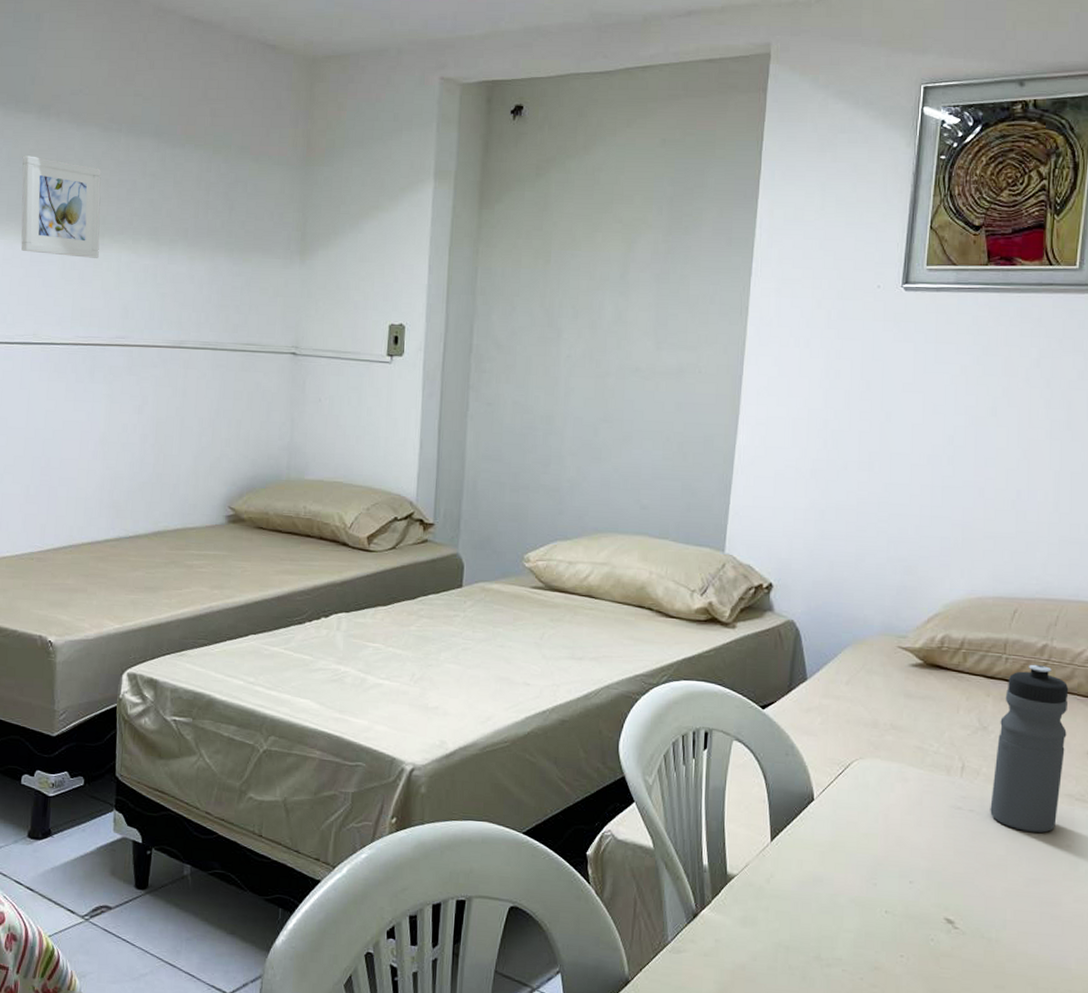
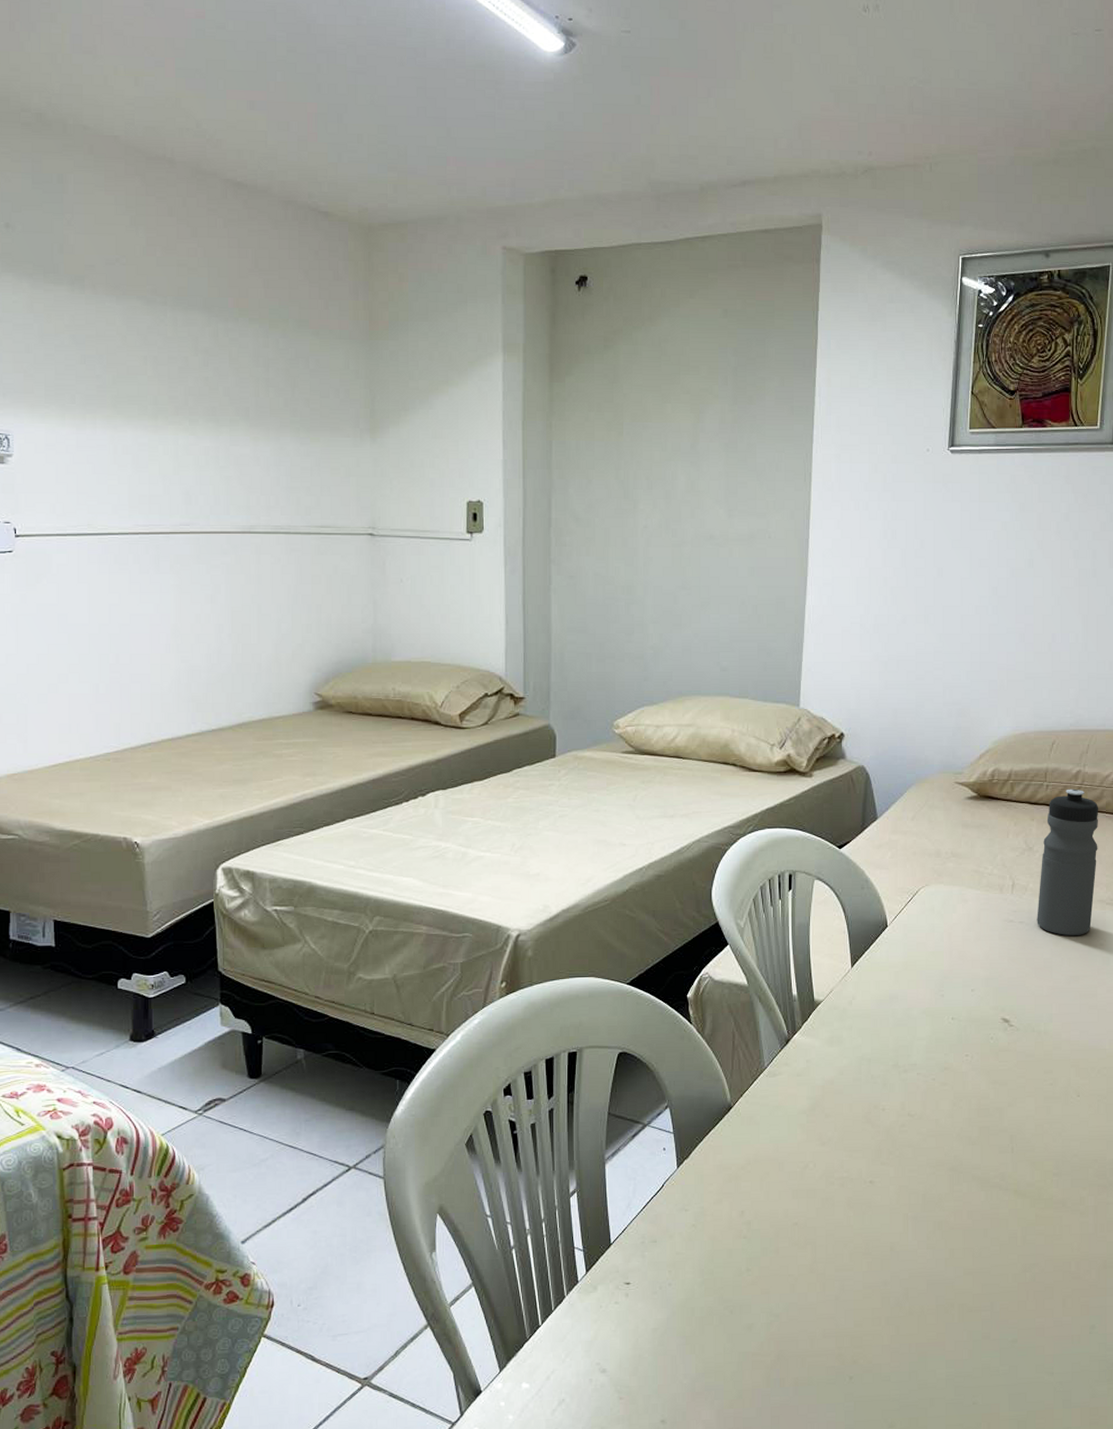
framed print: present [21,155,102,258] -> none [57,331,153,441]

